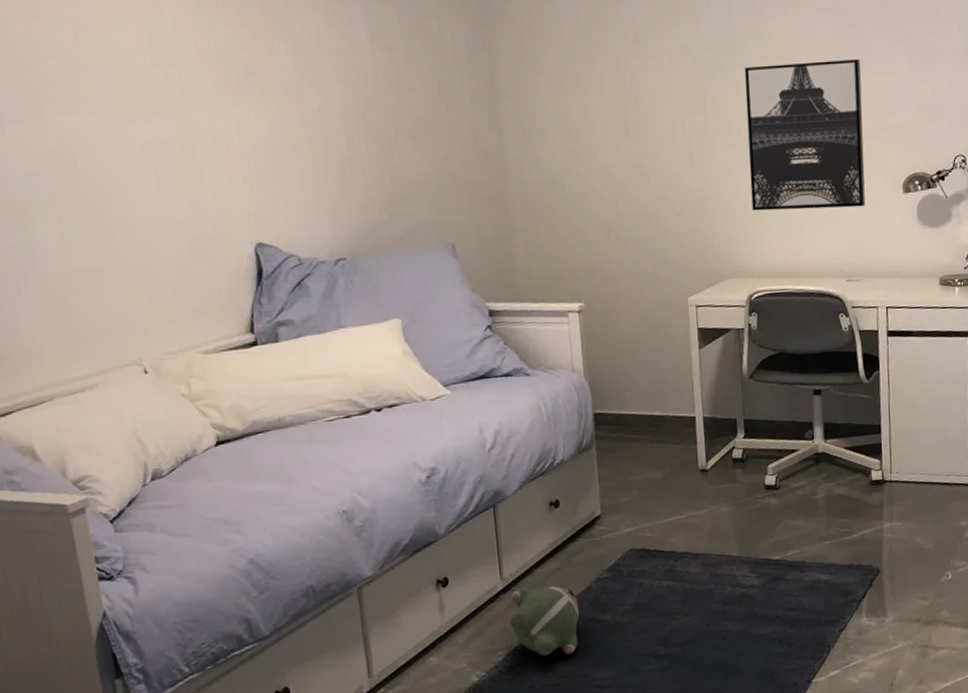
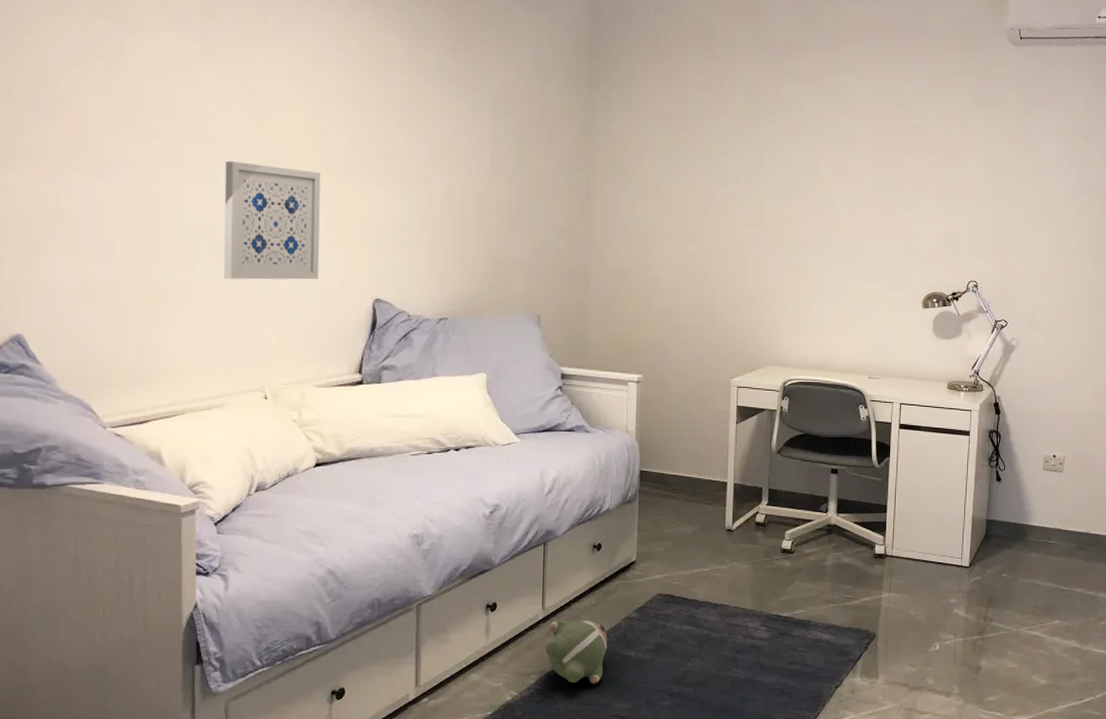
wall art: none [50,92,186,236] -> present [223,160,321,280]
wall art: present [744,58,866,211] -> none [793,192,895,316]

